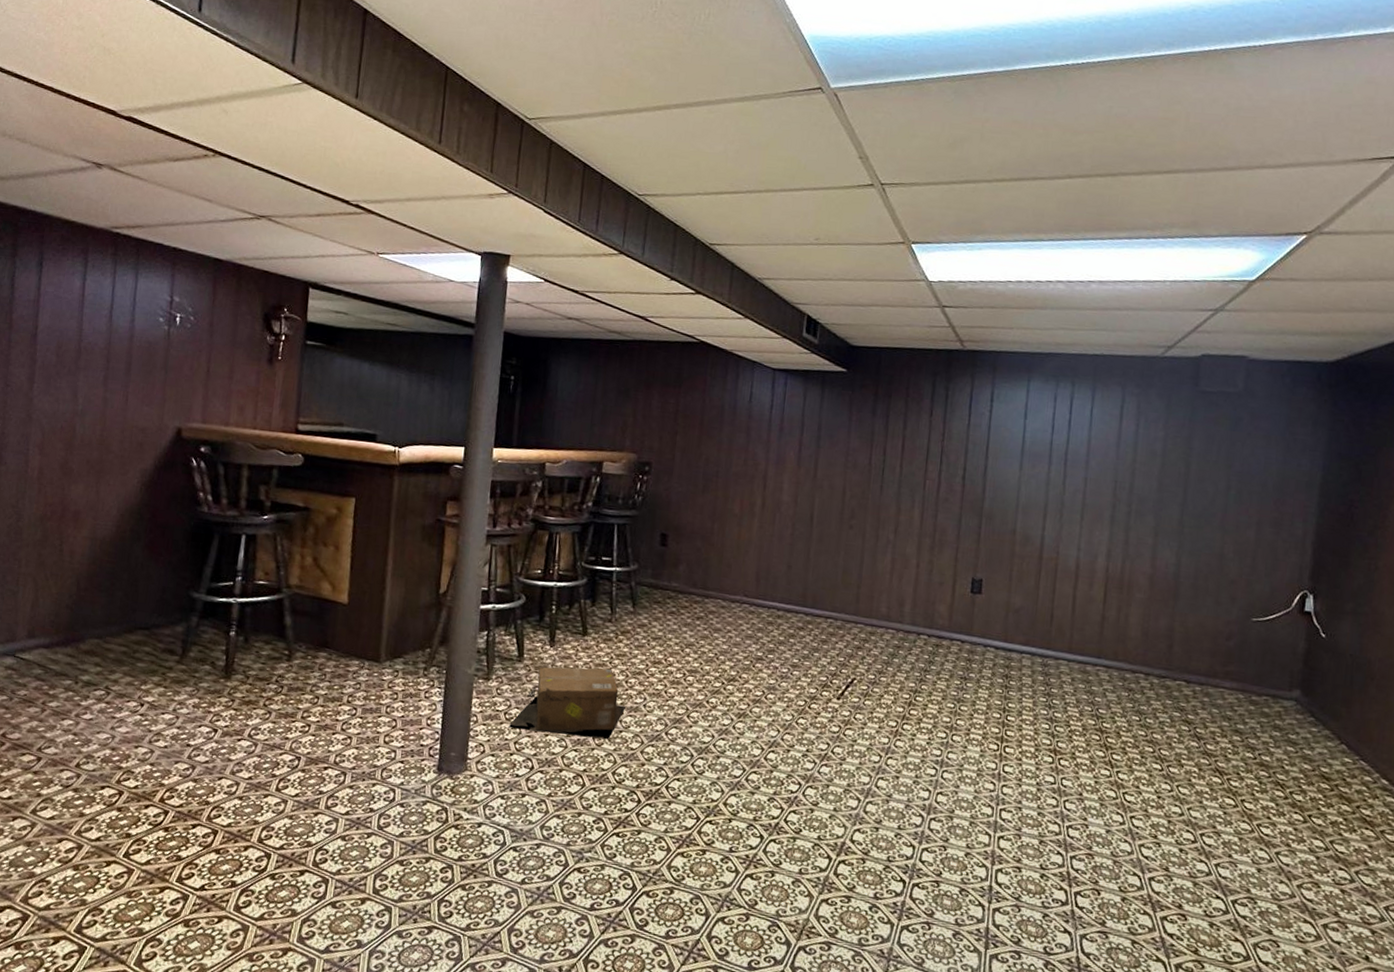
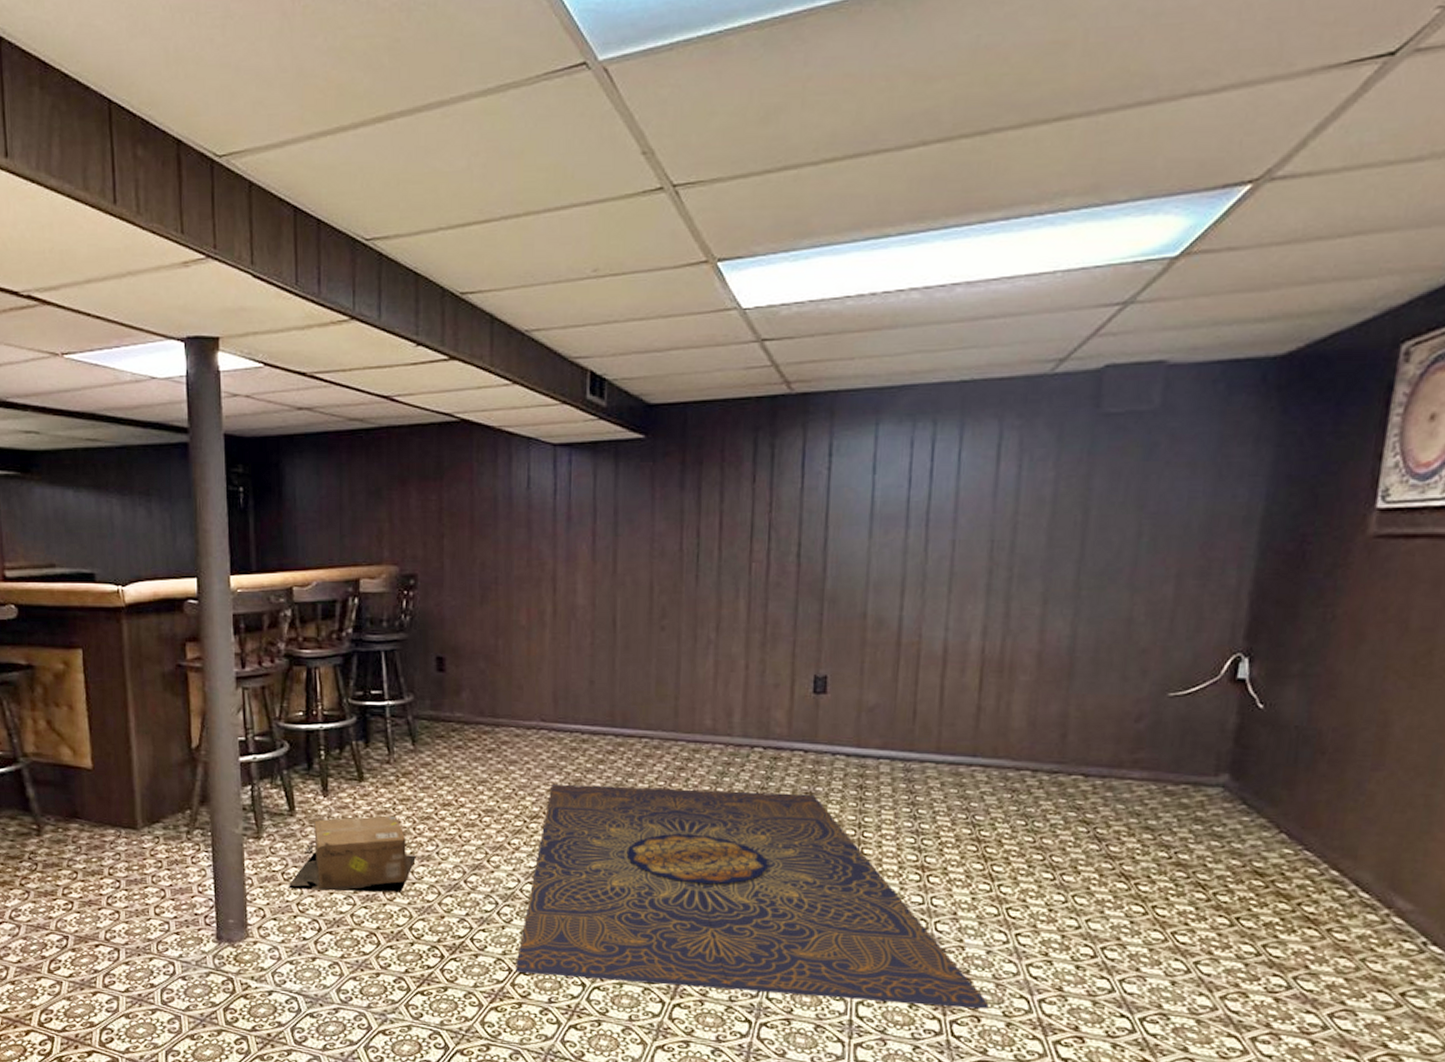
area rug: none [703,651,1108,884] -> present [515,783,989,1010]

